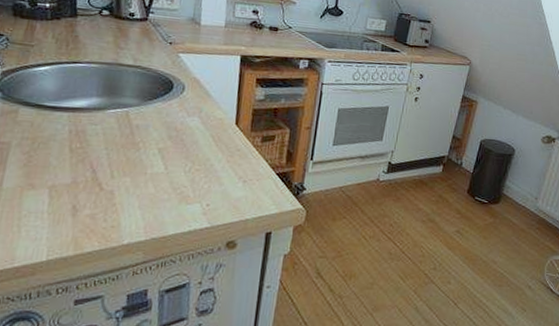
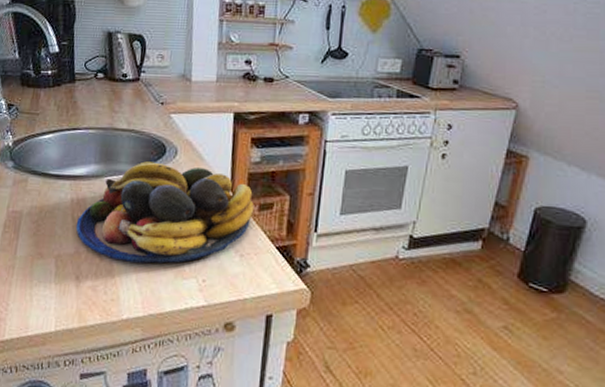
fruit bowl: none [73,96,258,191] -> present [75,161,255,264]

